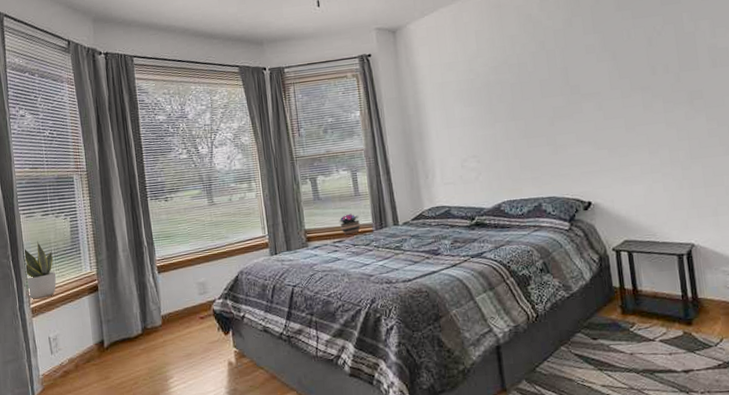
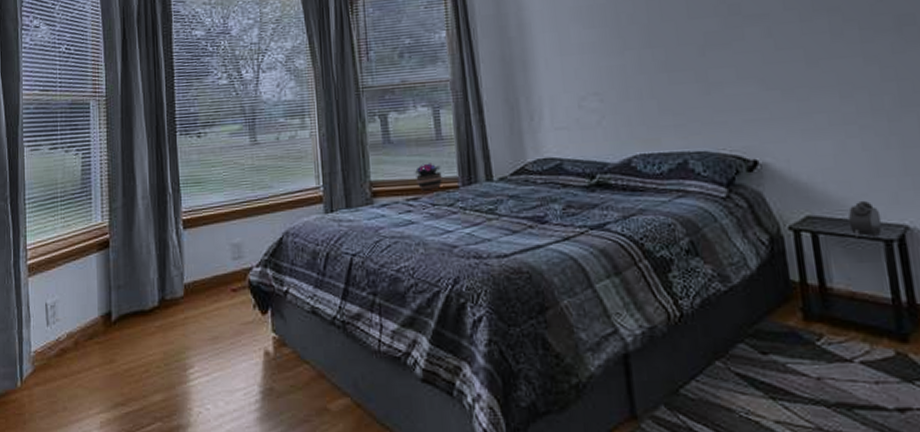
potted plant: present [25,241,56,300] -> none [24,181,61,254]
alarm clock: none [654,227,677,255] -> present [848,200,883,239]

